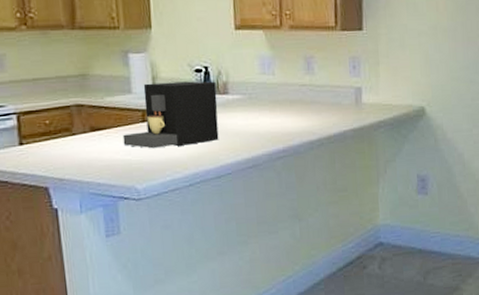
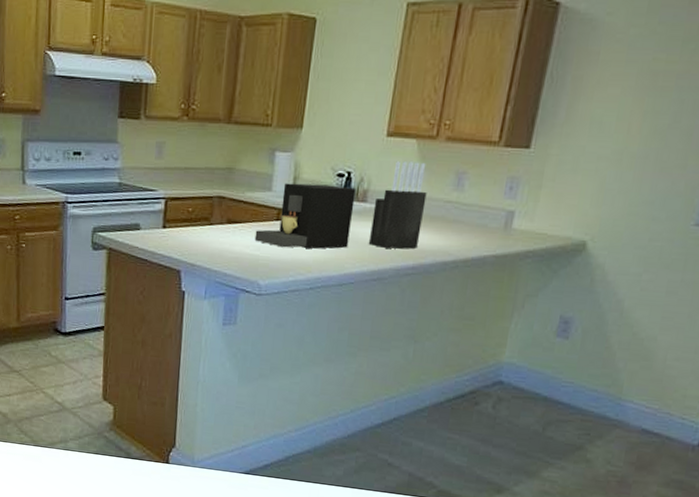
knife block: none [236,51,284,136] -> present [368,161,427,249]

